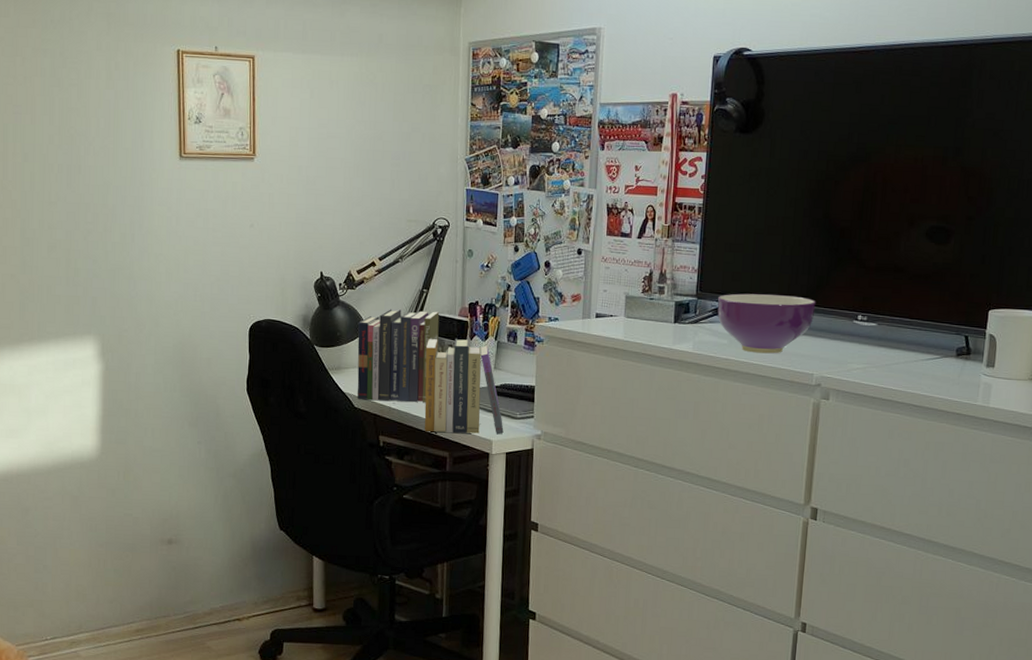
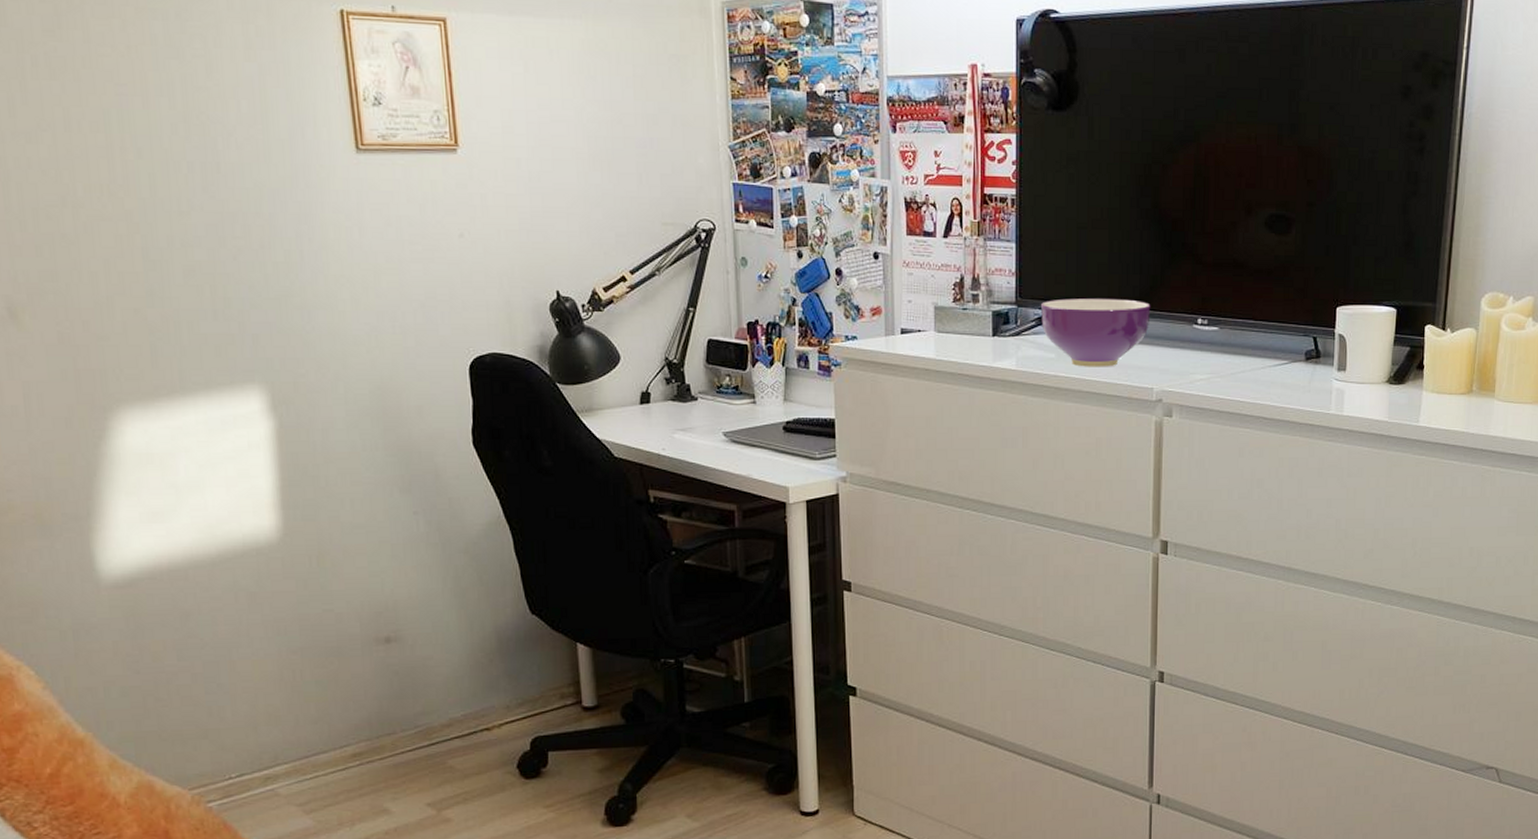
books: present [357,309,440,403] -> none [611,334,713,447]
books: present [424,338,504,435] -> none [697,366,802,482]

